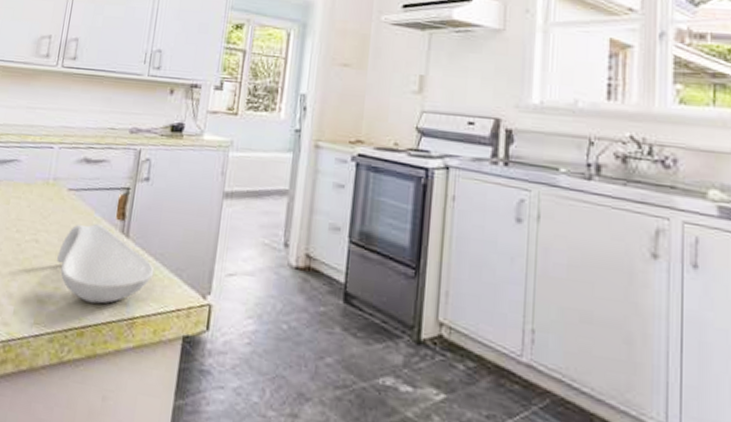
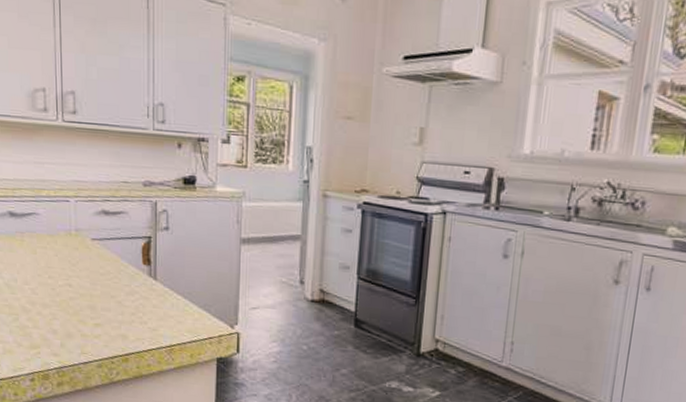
spoon rest: present [57,223,154,304] -> none [92,268,184,336]

